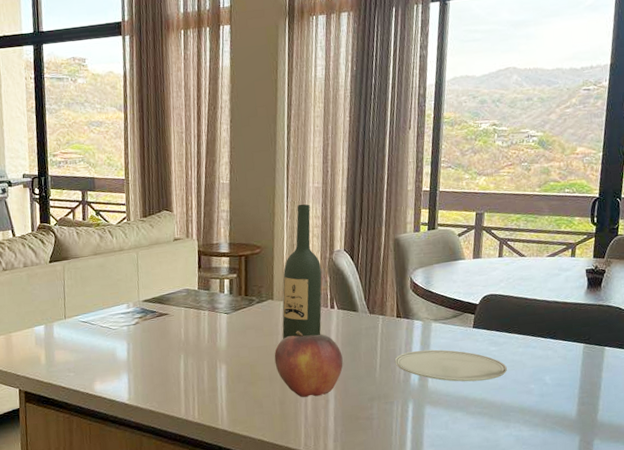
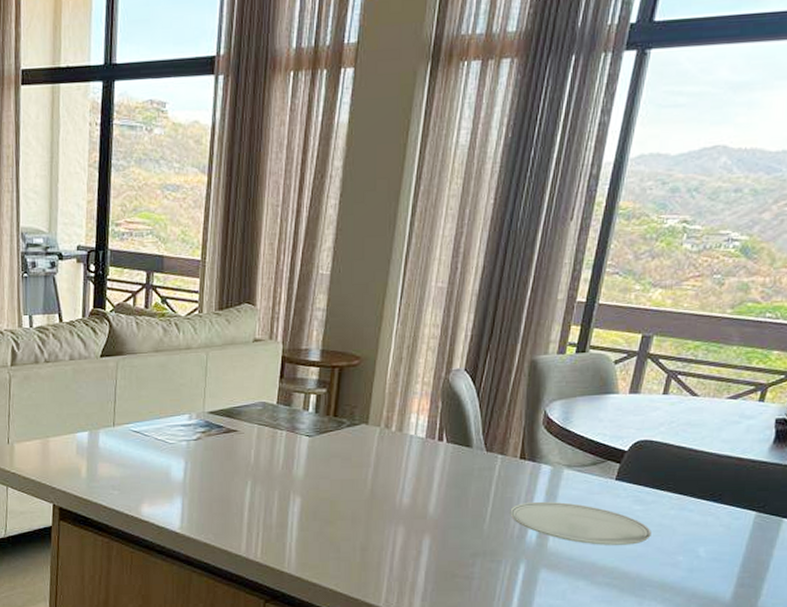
fruit: present [274,331,343,398] -> none [361,465,445,546]
wine bottle: present [282,204,322,339] -> none [375,307,432,473]

